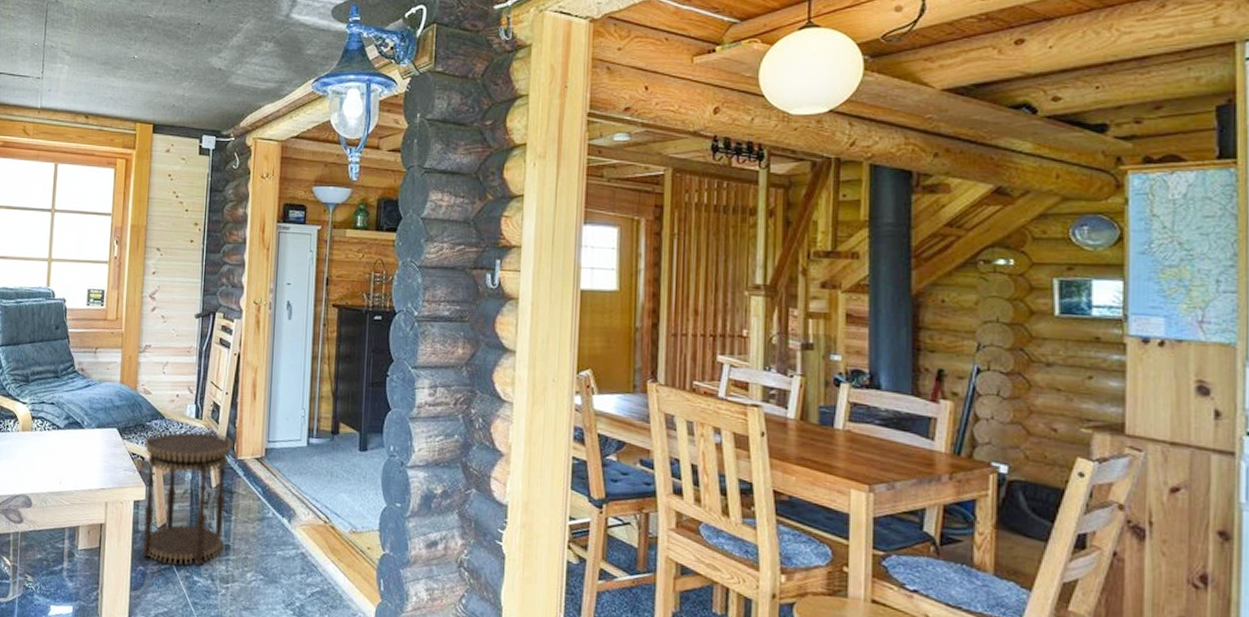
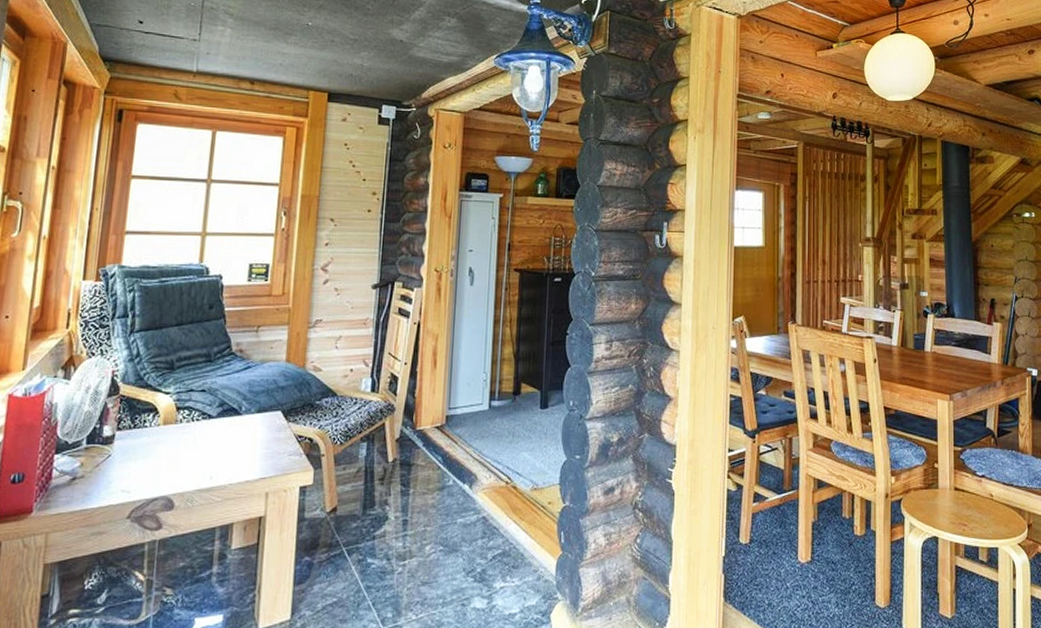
side table: present [142,429,233,567] -> none [308,404,412,549]

